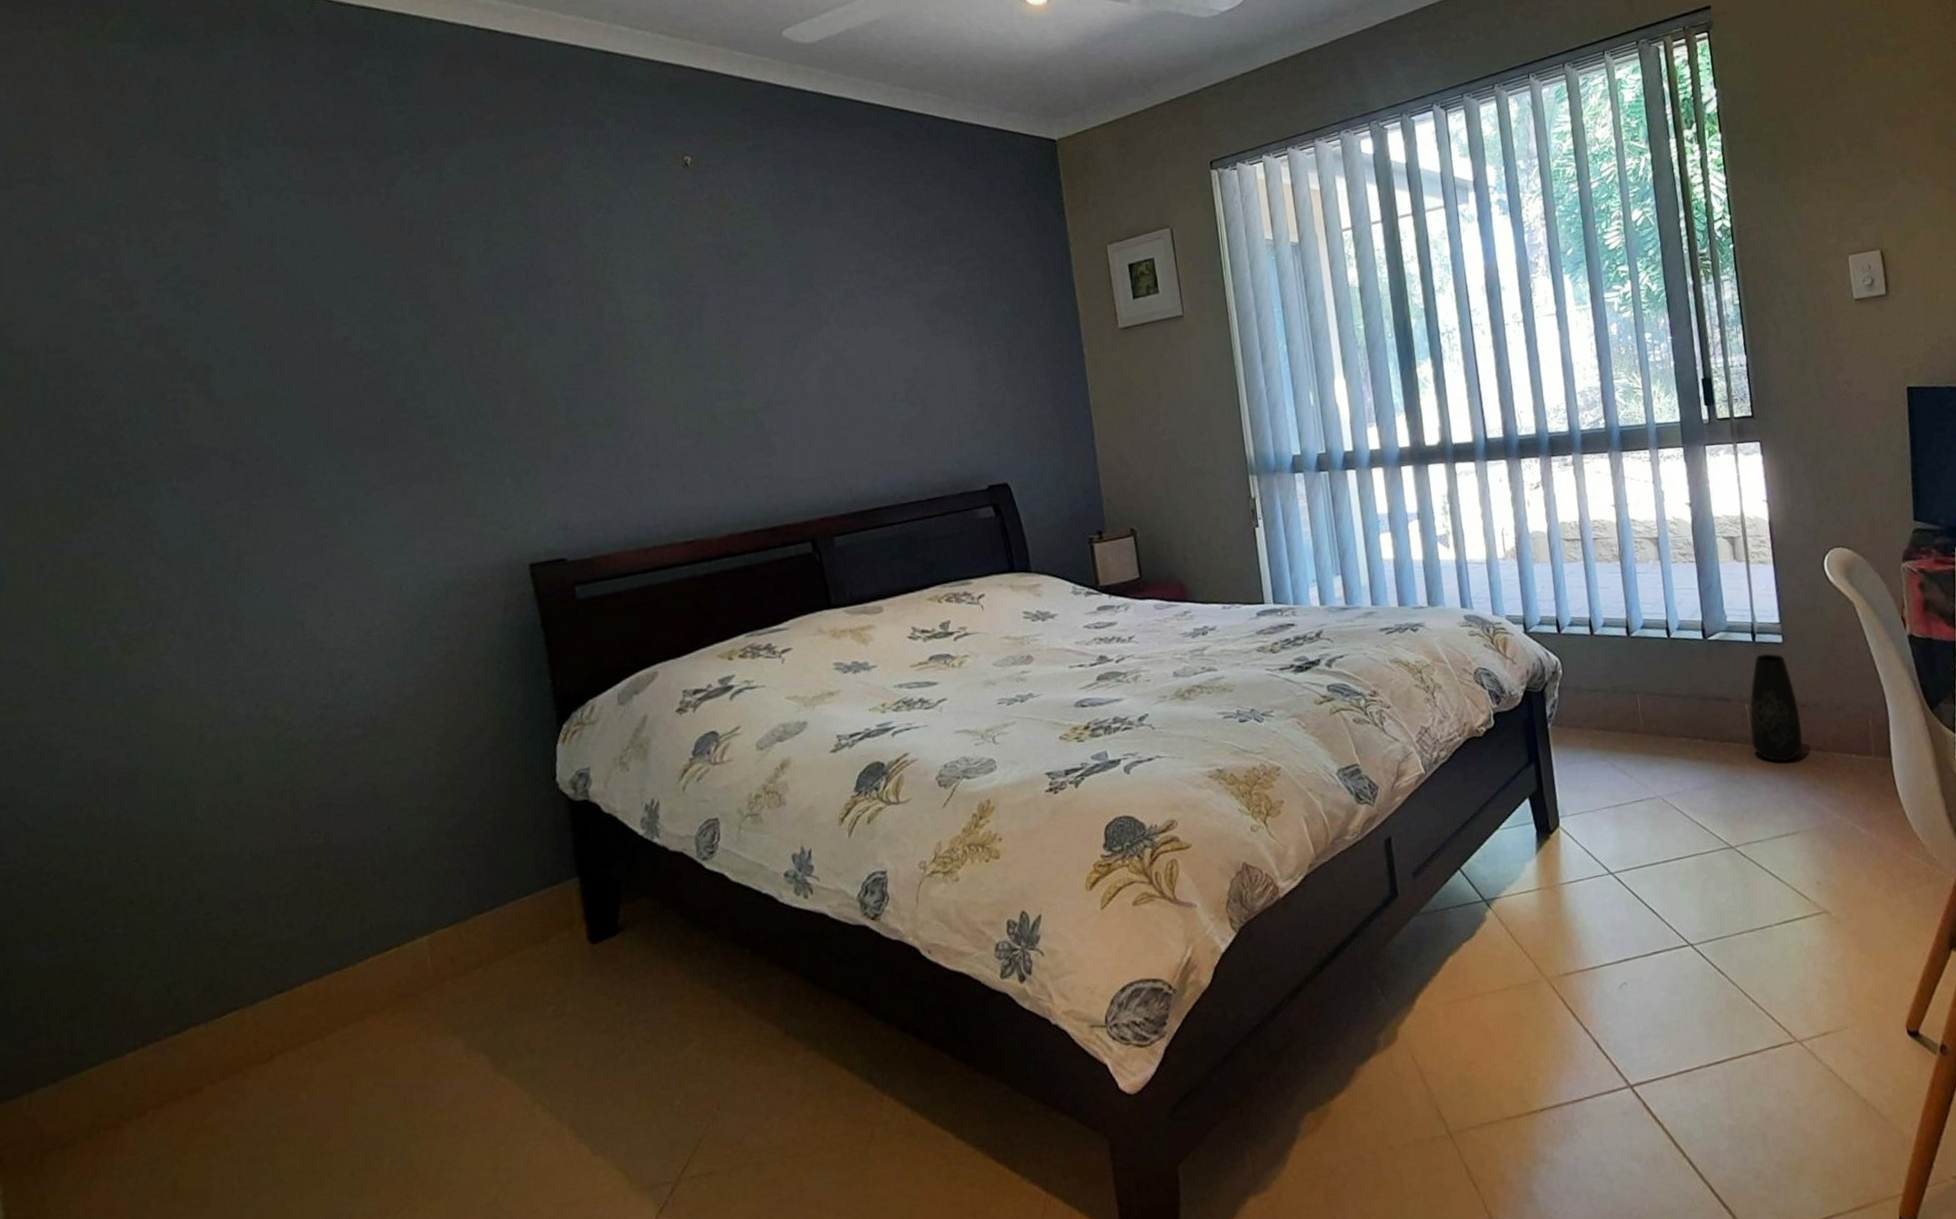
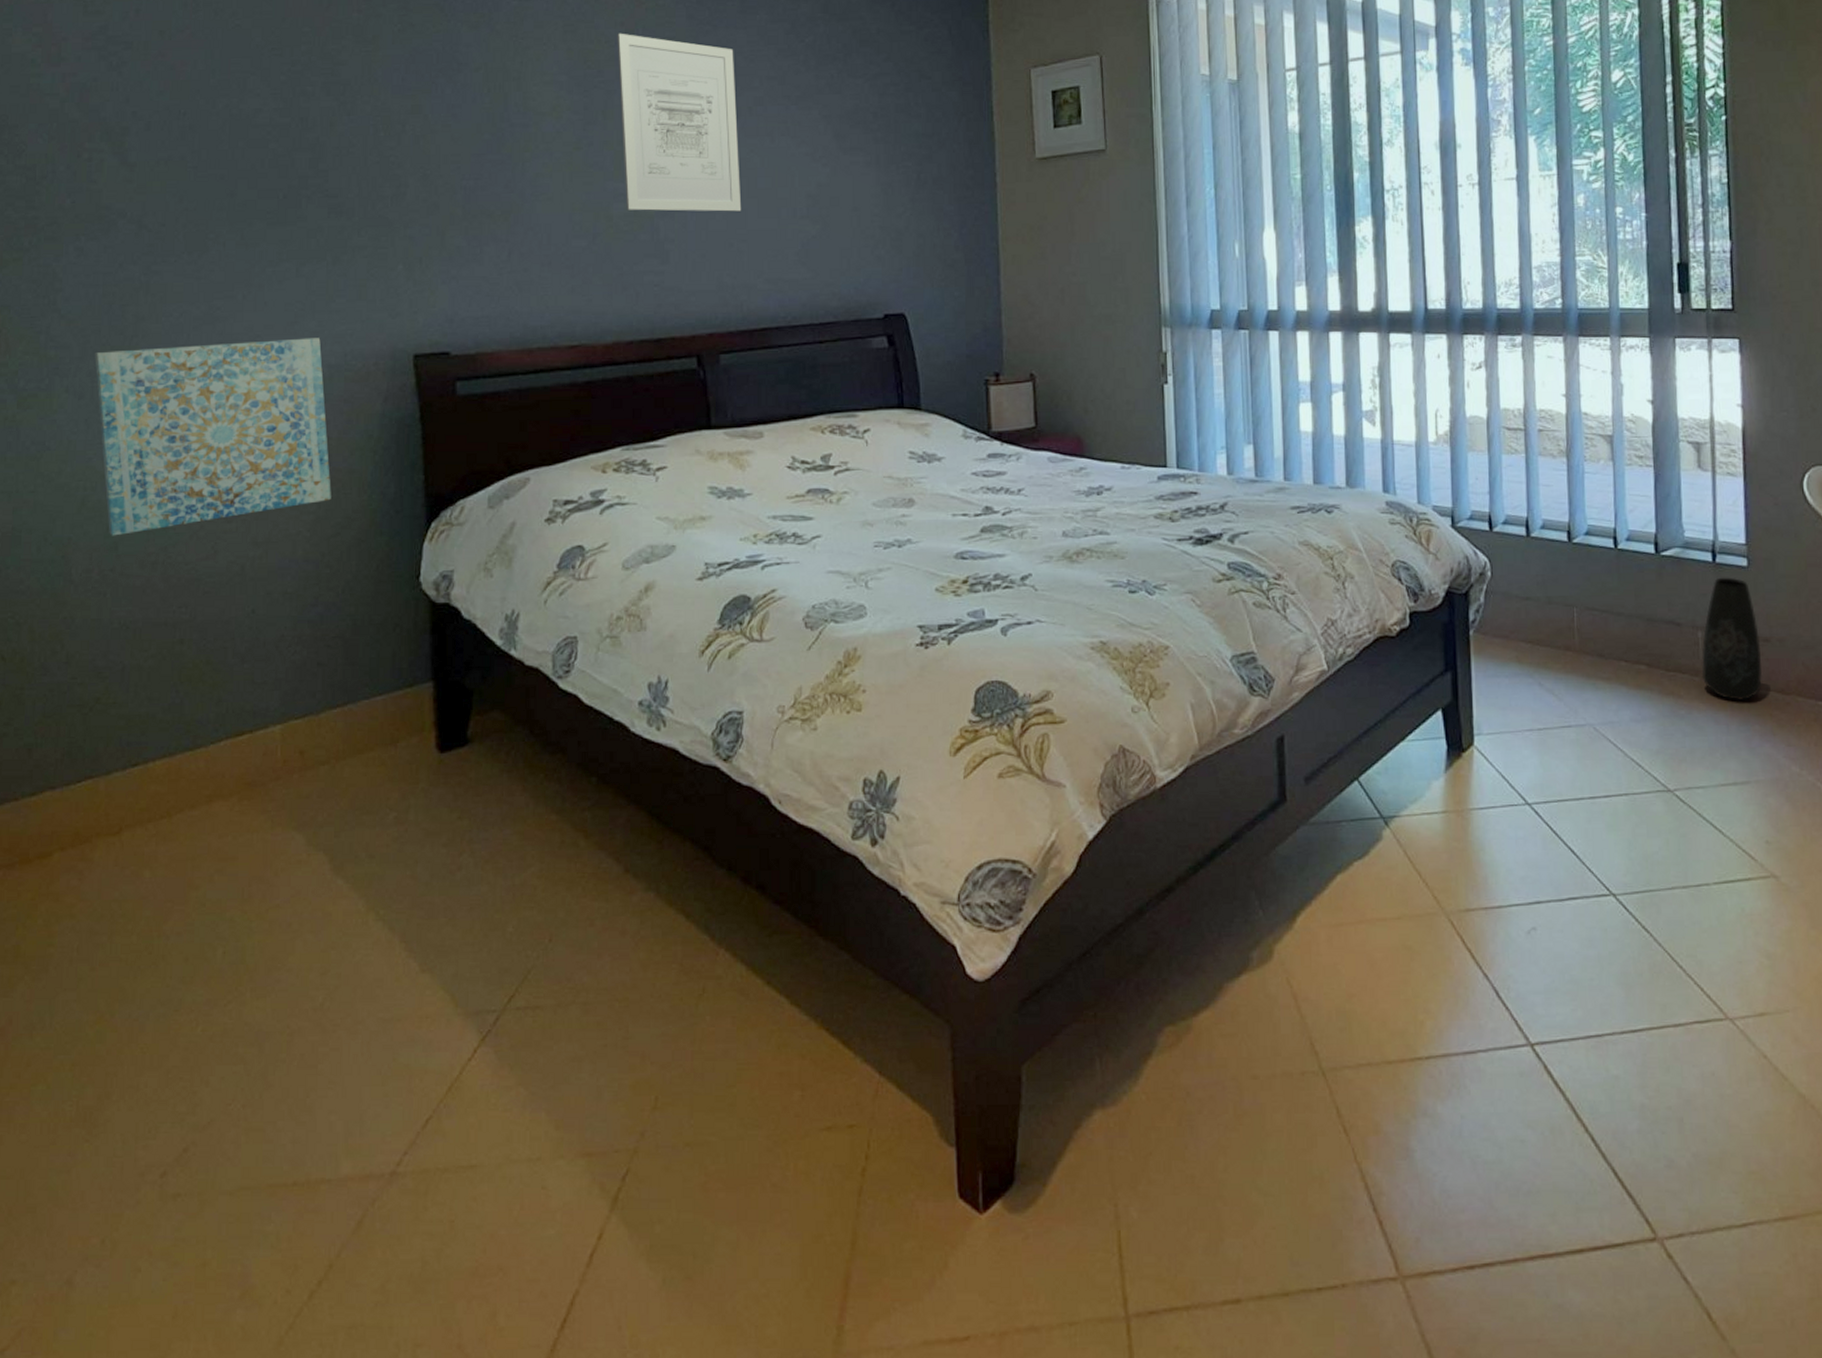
wall art: none [199,556,459,770] -> present [95,338,331,536]
wall art: none [705,238,843,407] -> present [617,33,742,212]

